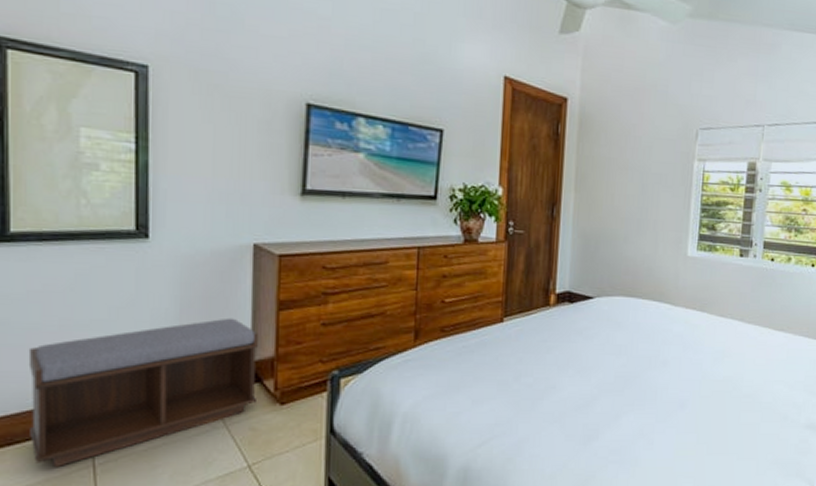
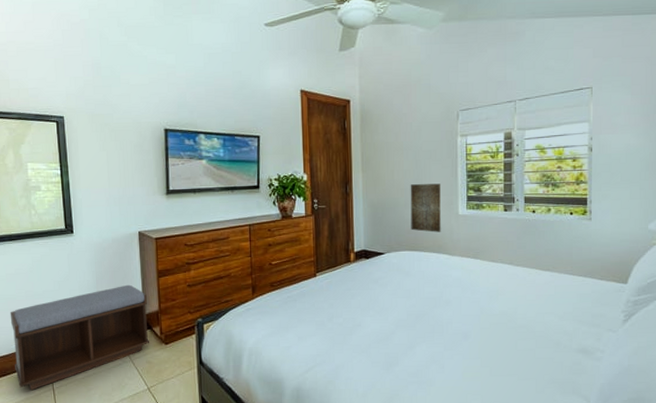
wall art: none [629,214,669,276] -> present [410,184,441,232]

